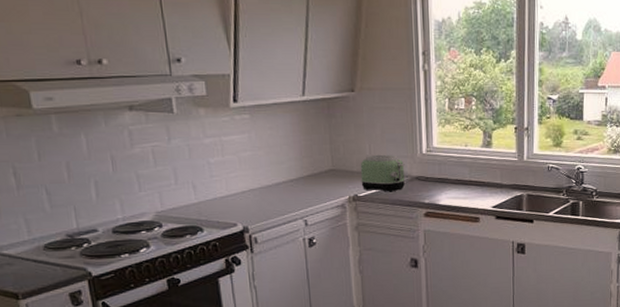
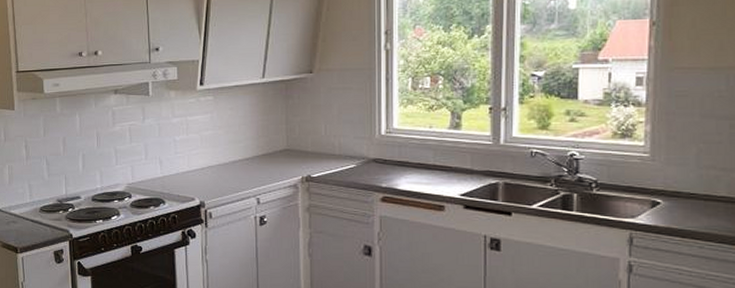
toaster: present [360,154,406,192] -> none [315,135,362,174]

